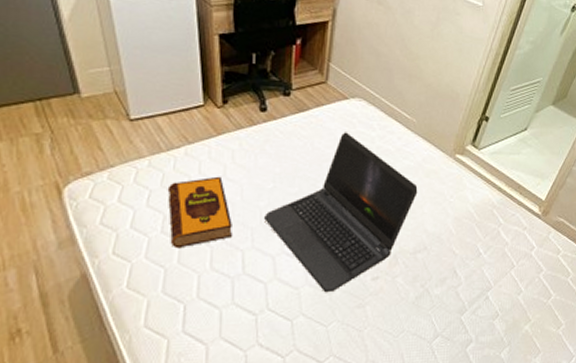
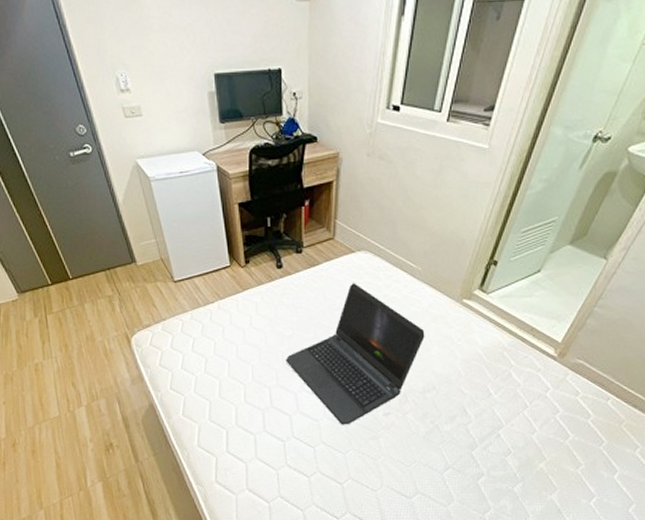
hardback book: present [167,176,232,249] -> none [206,325,260,385]

